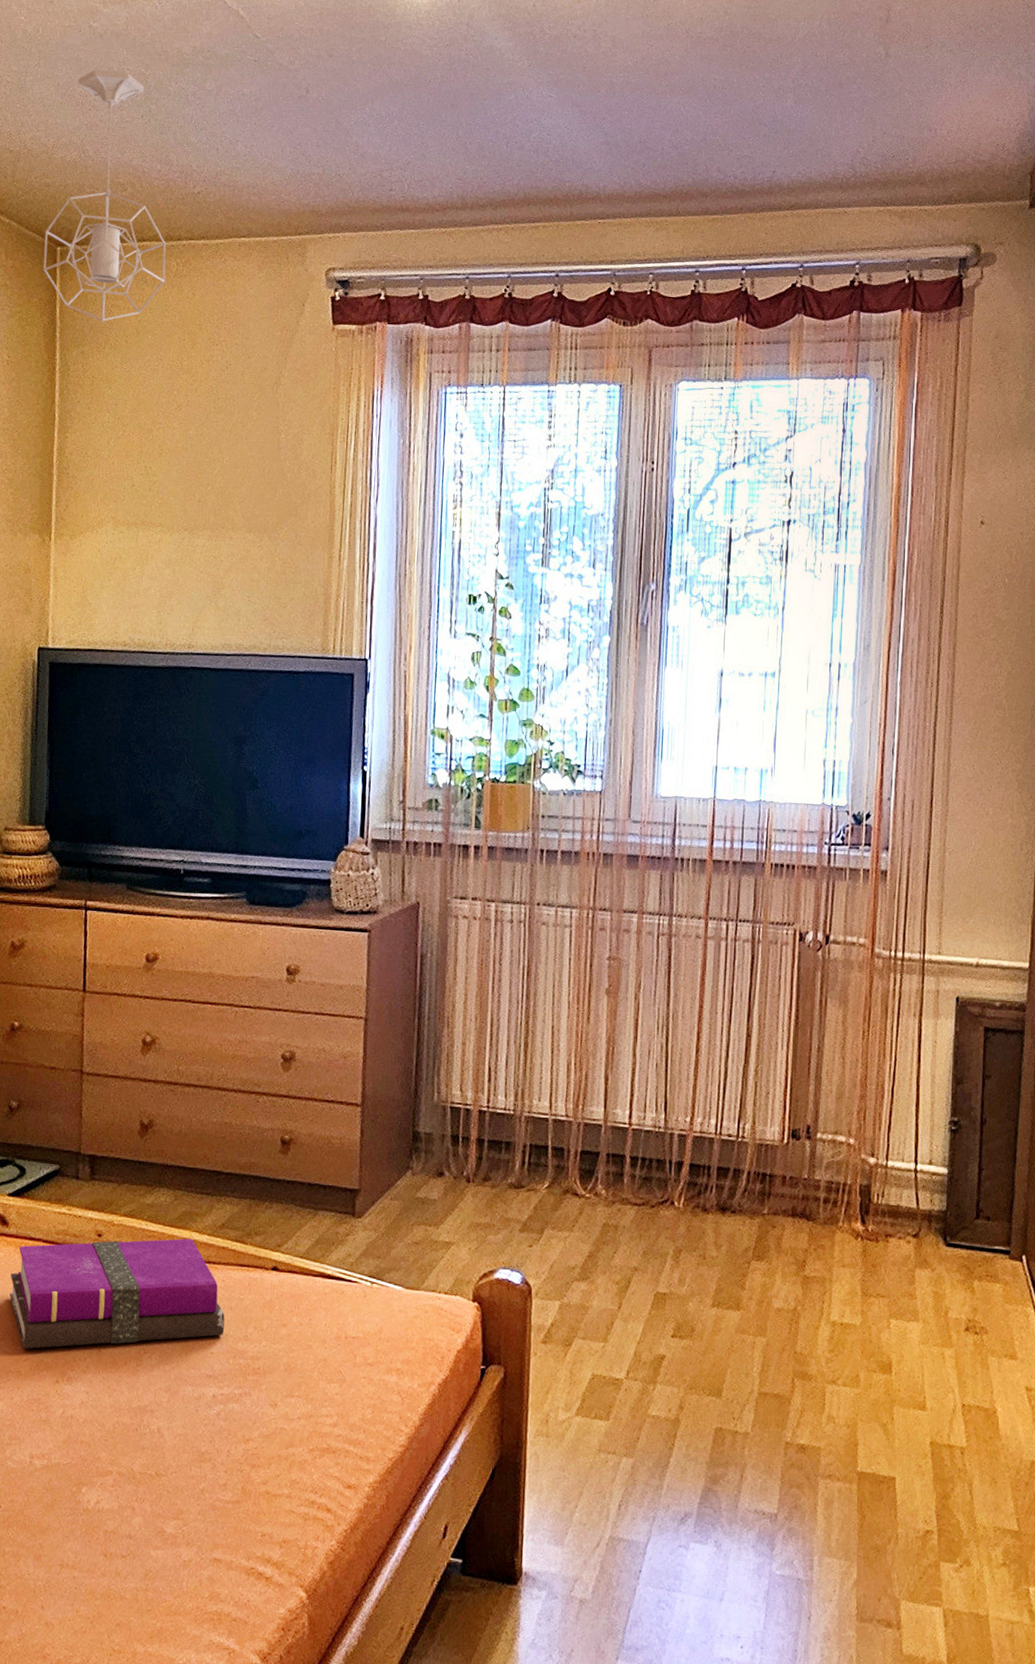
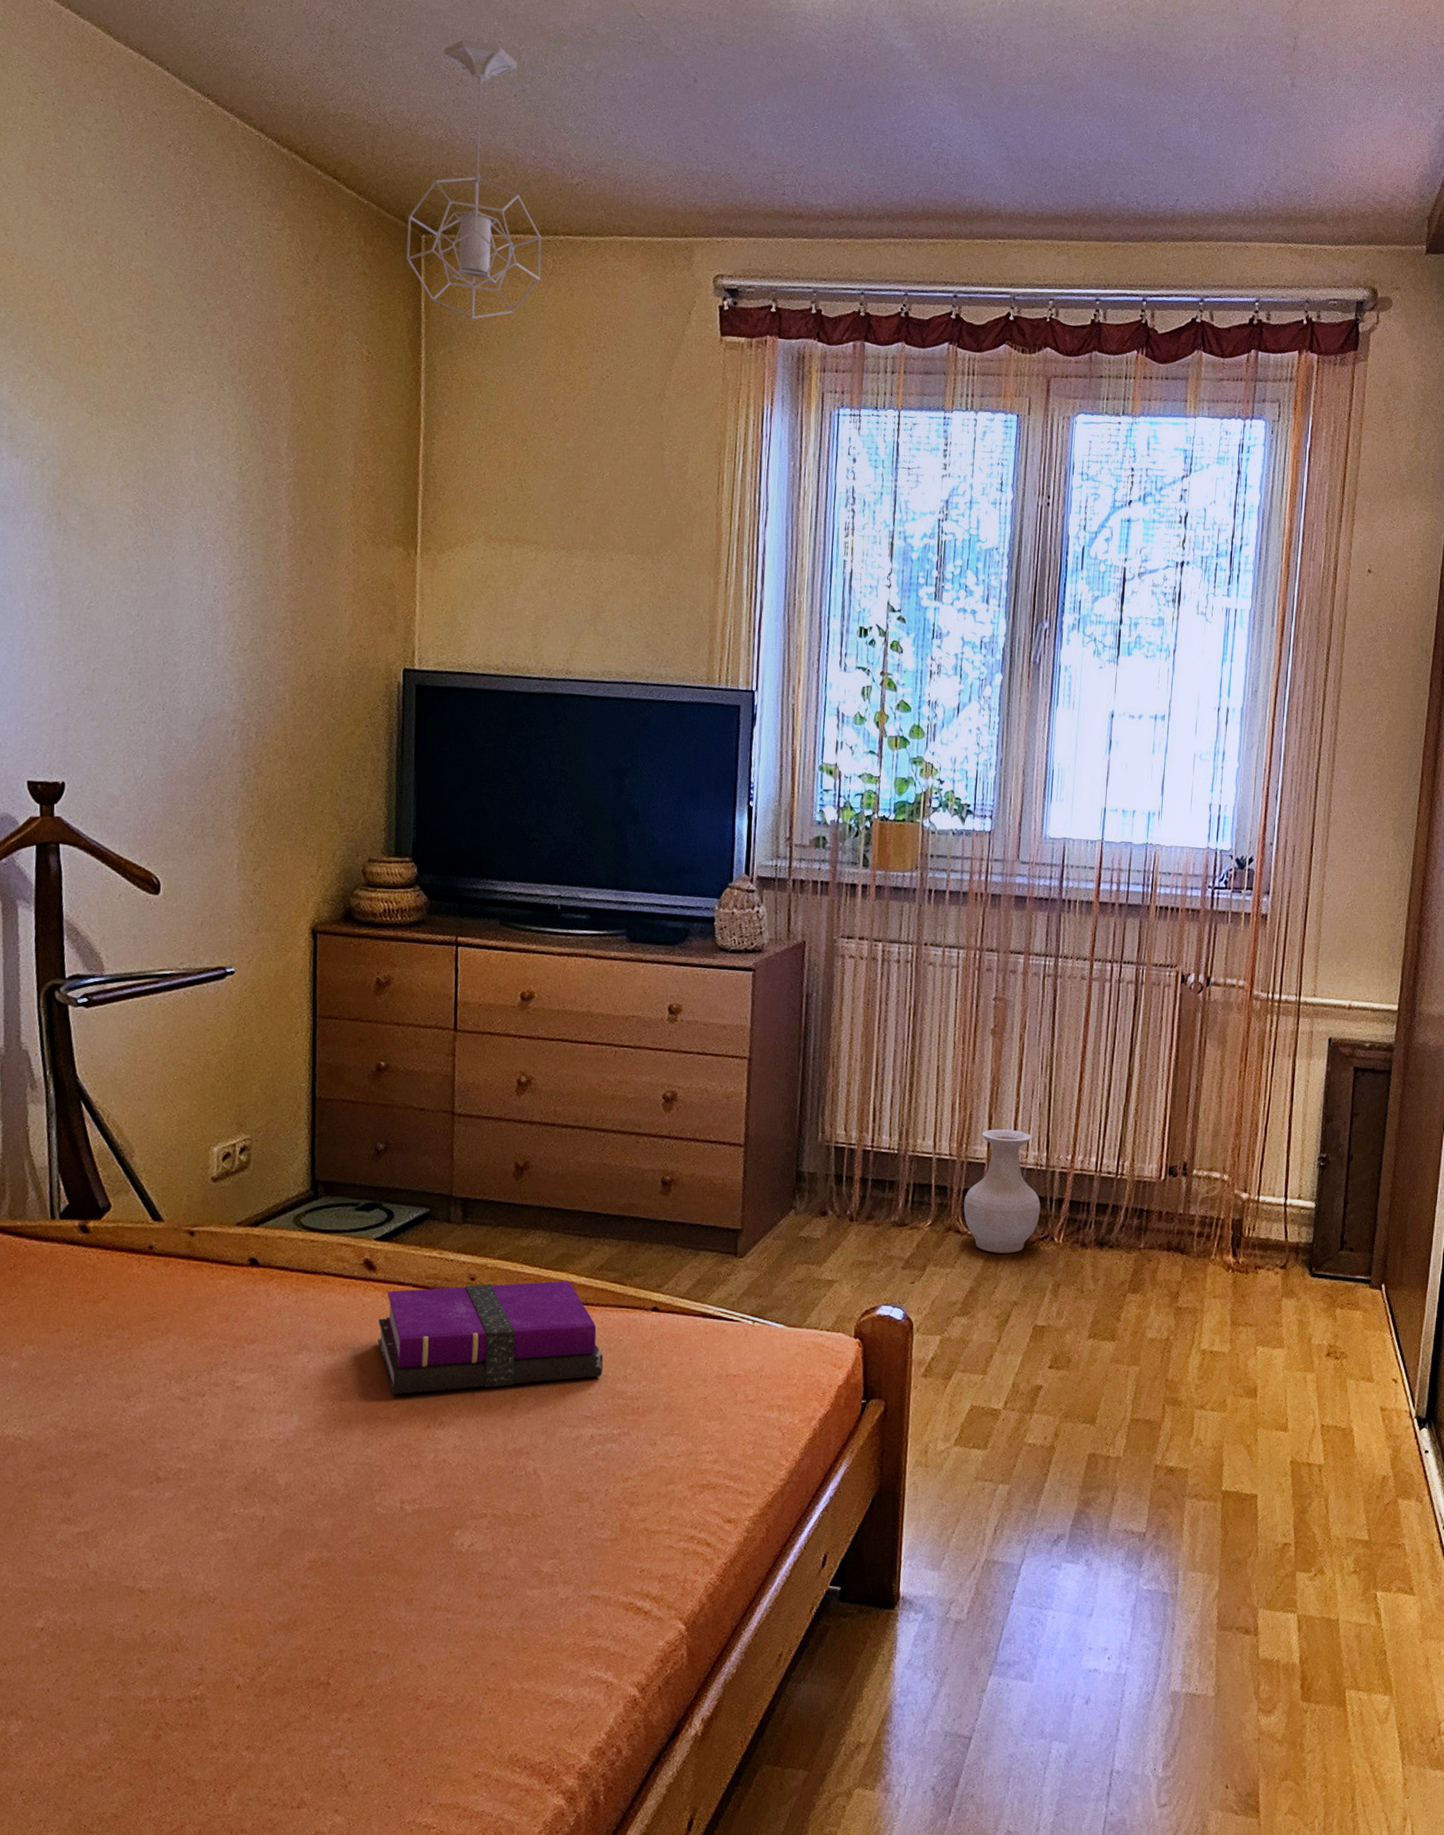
vase: none [581,1090,660,1218] -> present [963,1129,1041,1254]

